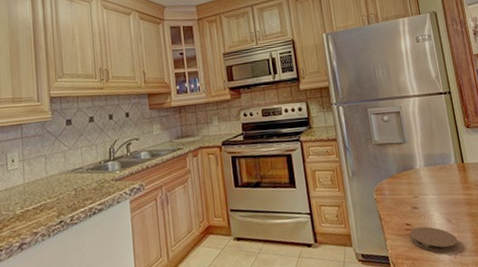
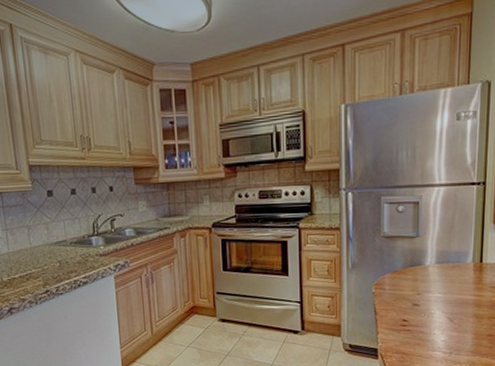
coaster: present [410,226,459,253] -> none [405,323,457,351]

